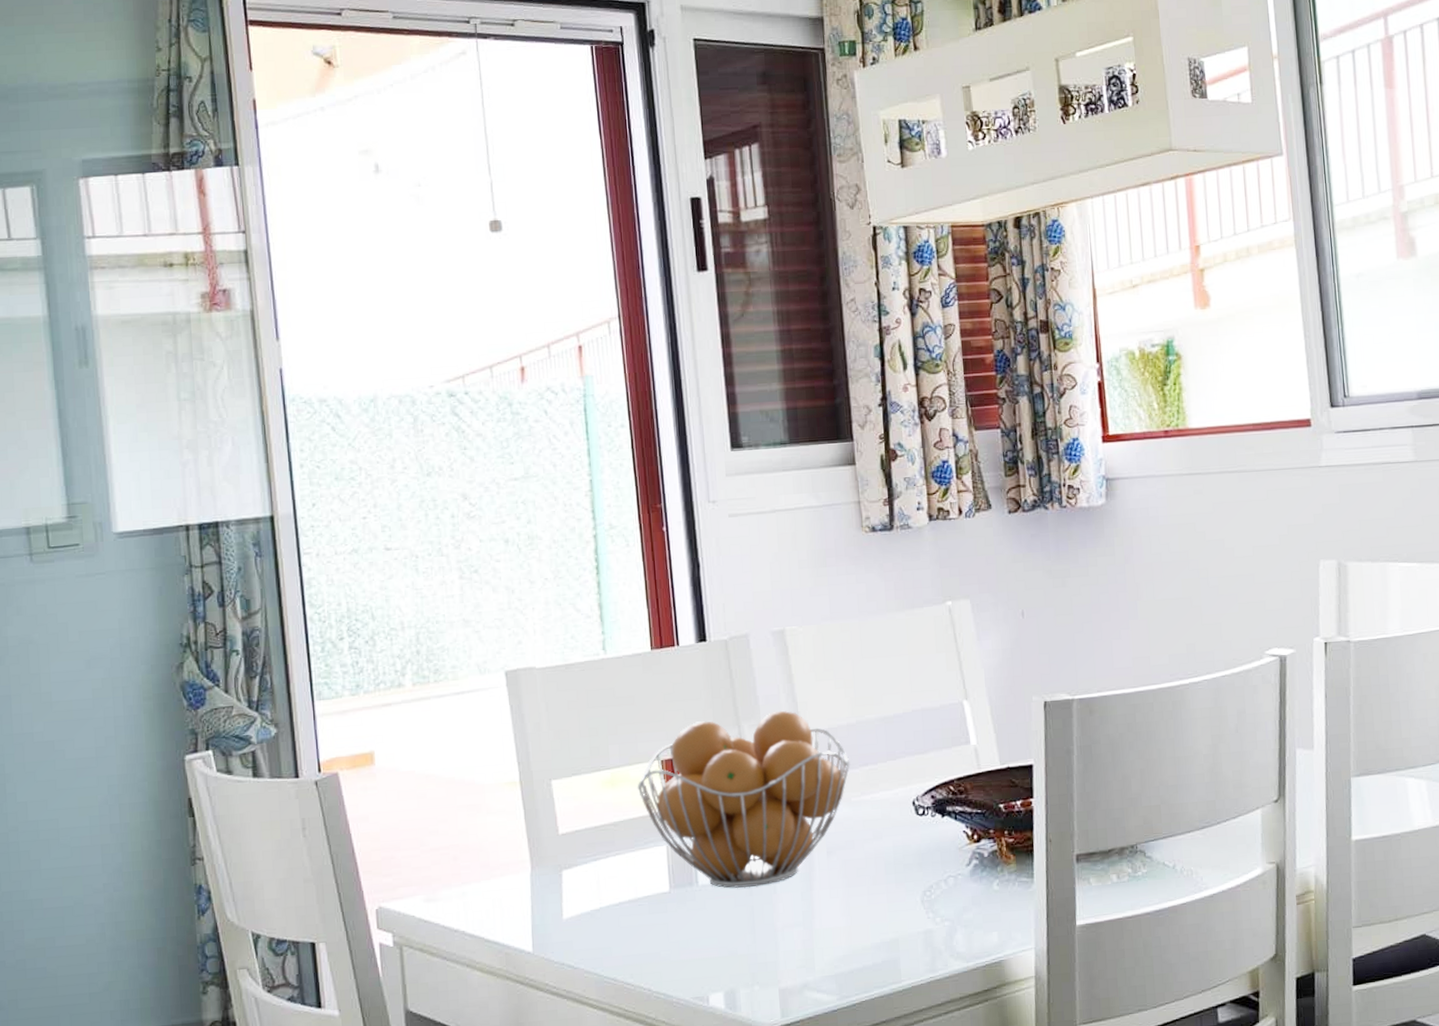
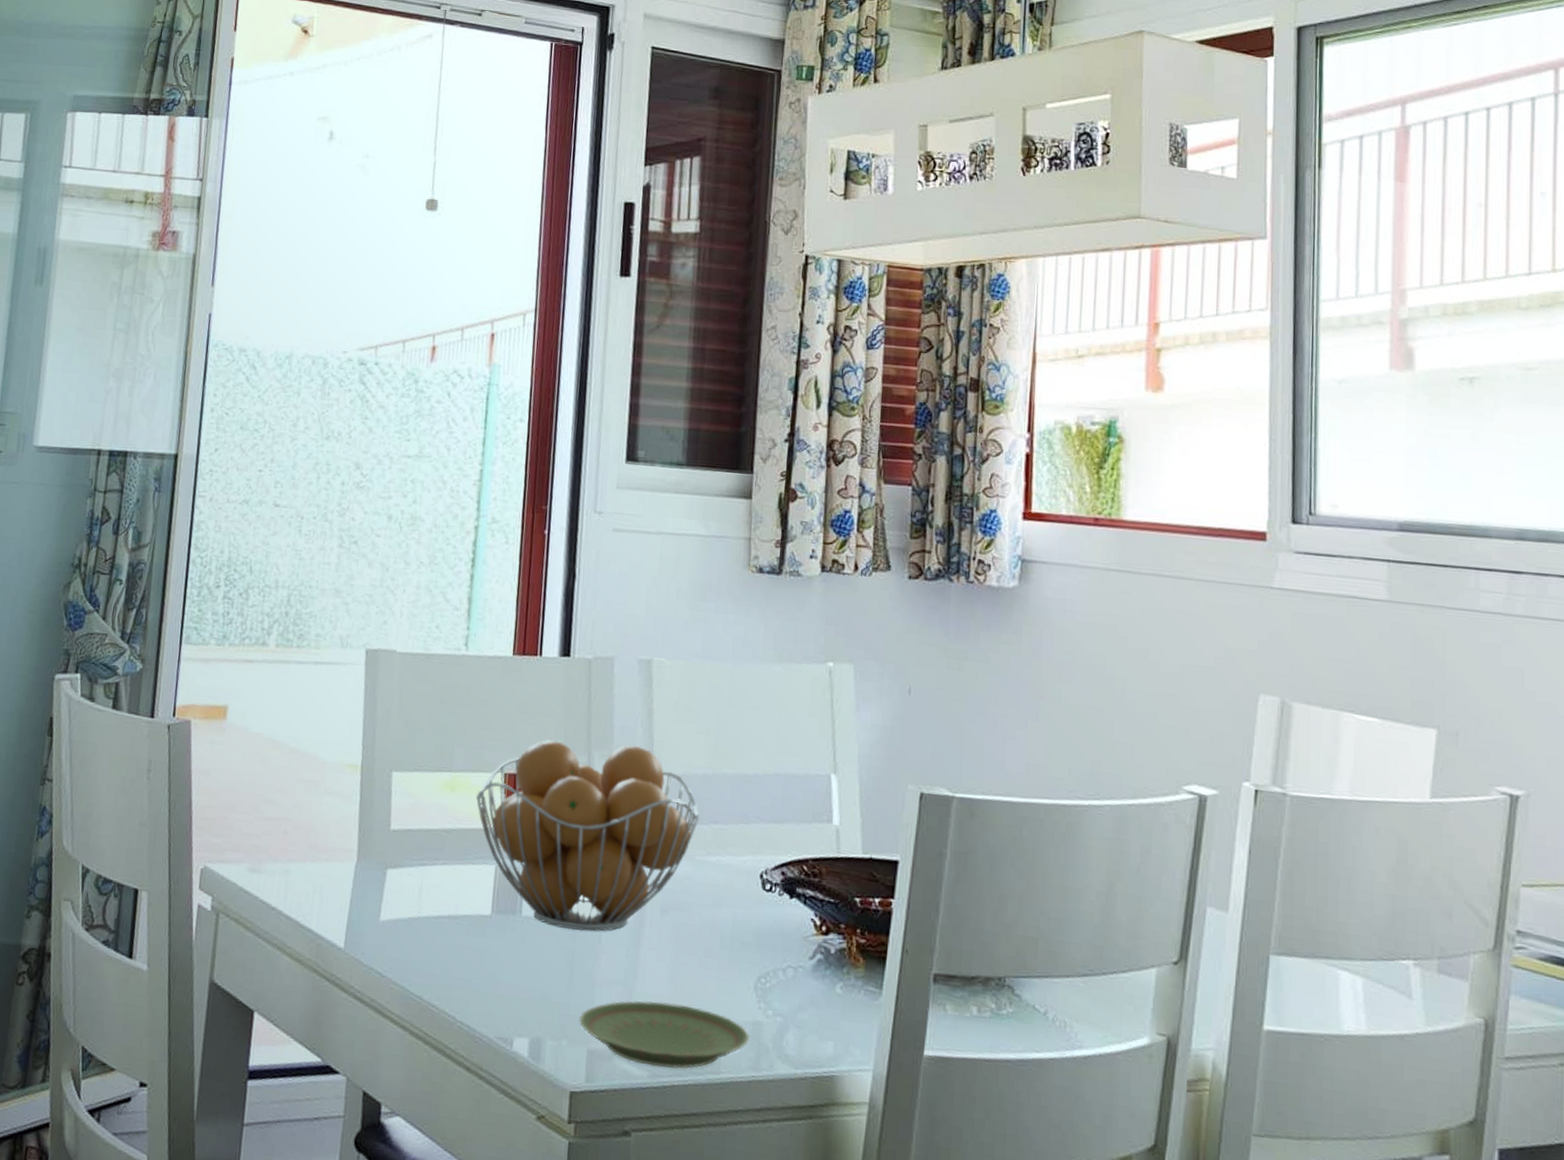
plate: none [767,929,924,991] -> present [579,1000,751,1069]

